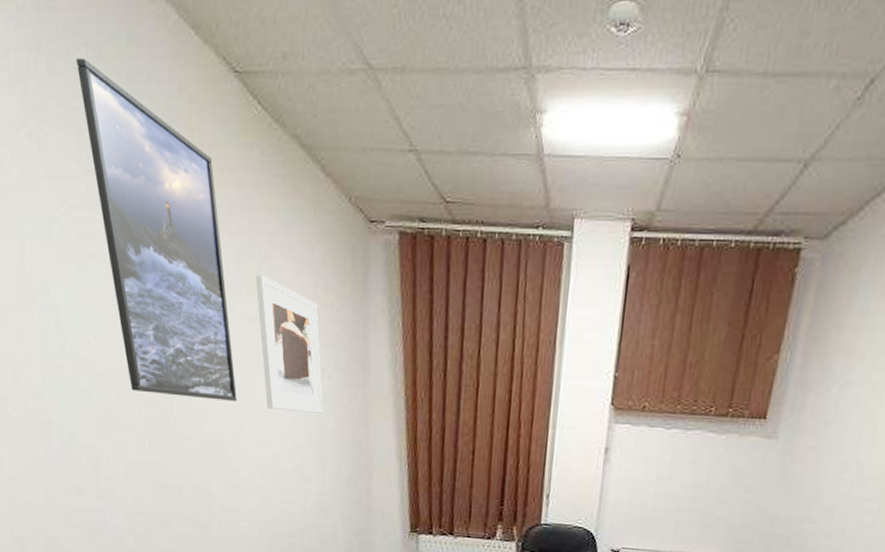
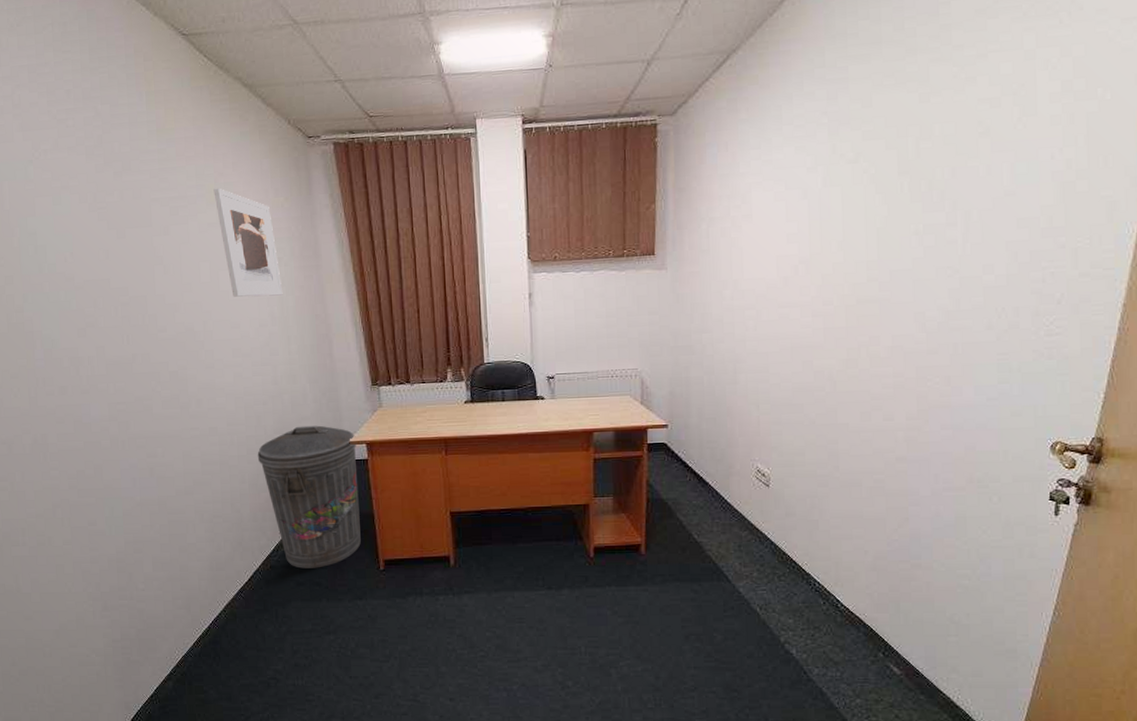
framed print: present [76,57,237,401] -> none [43,34,205,297]

